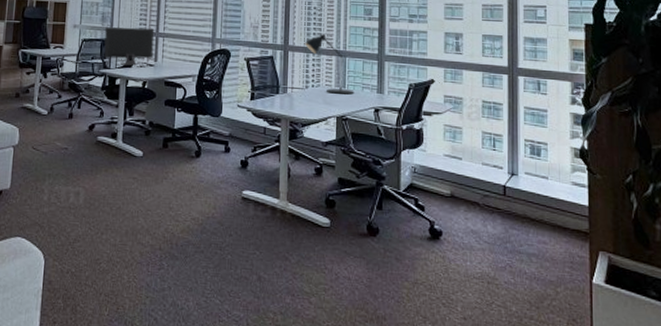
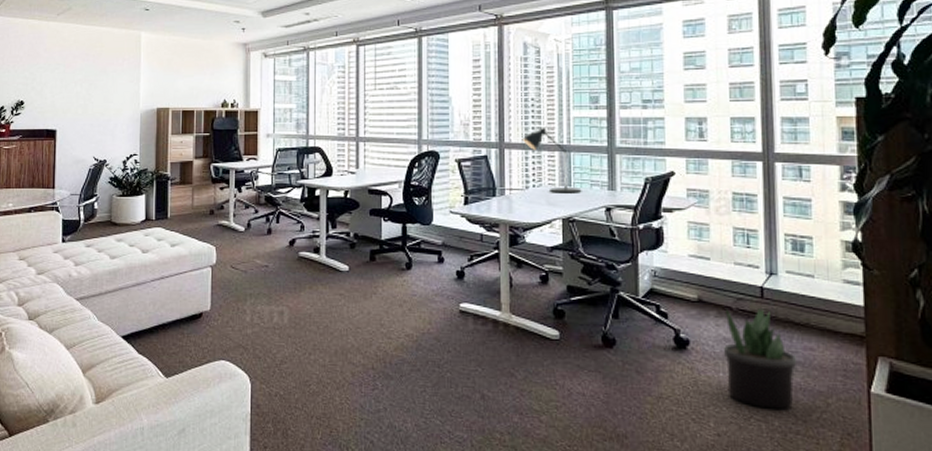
computer monitor: present [104,27,155,66] -> none [301,133,355,174]
planter: none [472,203,533,296] -> present [724,308,797,409]

